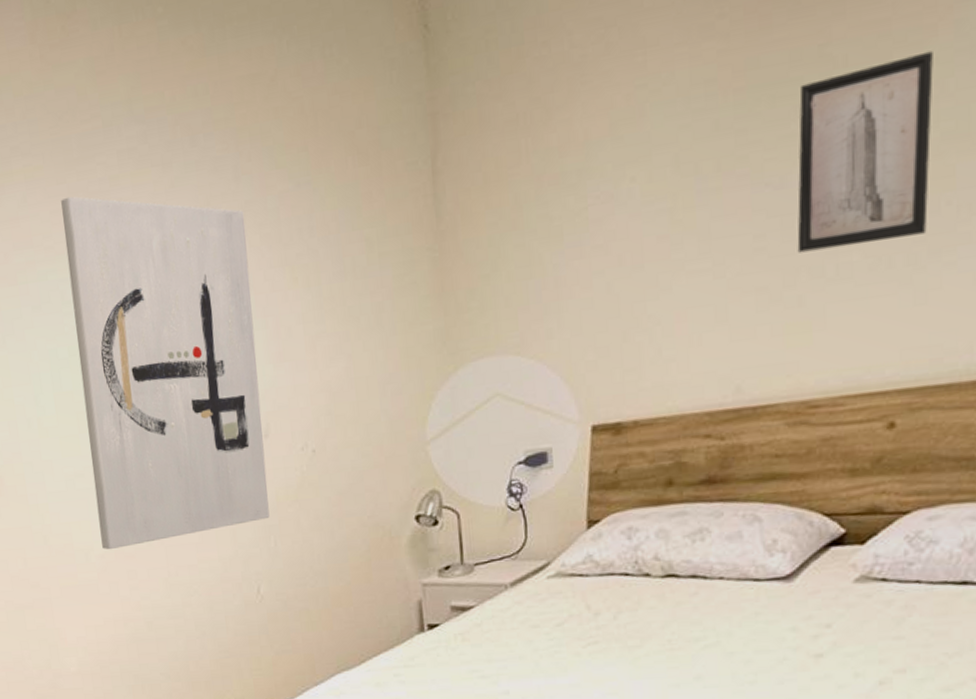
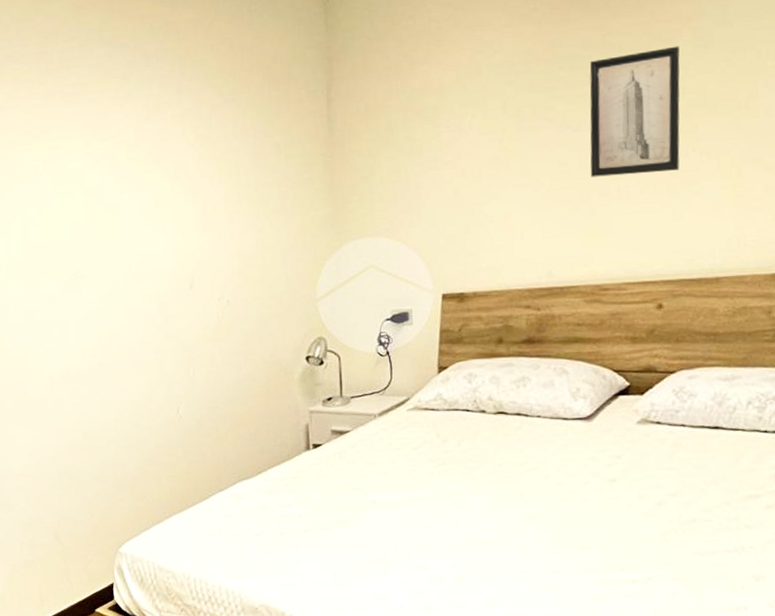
wall art: present [61,196,270,550] -> none [41,95,190,373]

